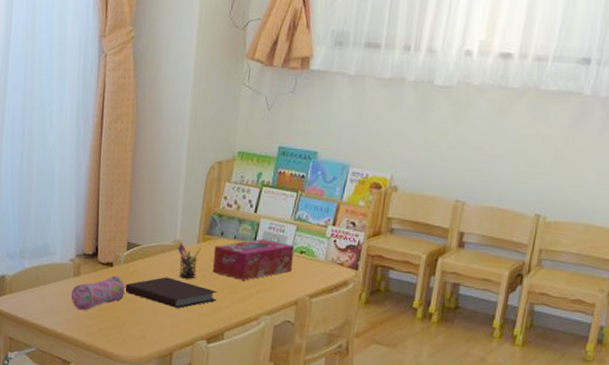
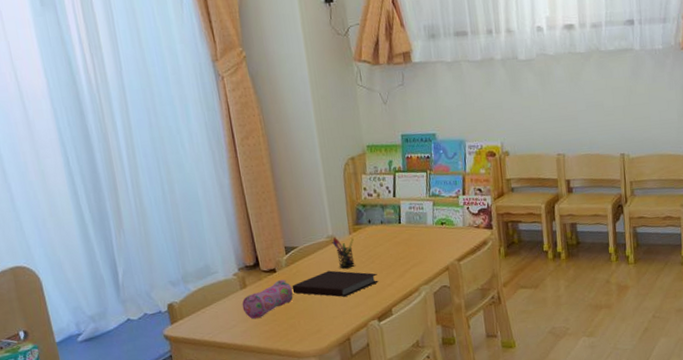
tissue box: present [212,238,294,281] -> none [365,218,437,259]

